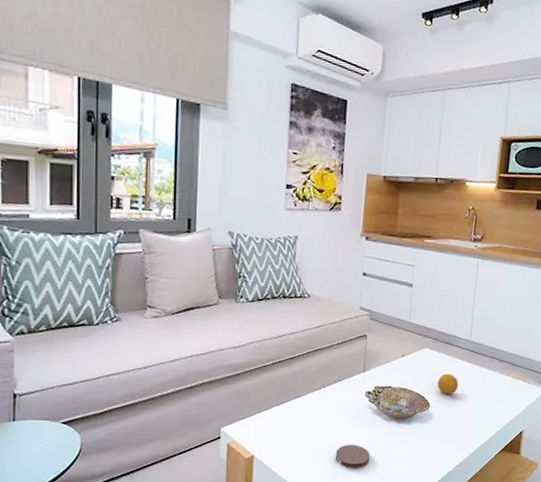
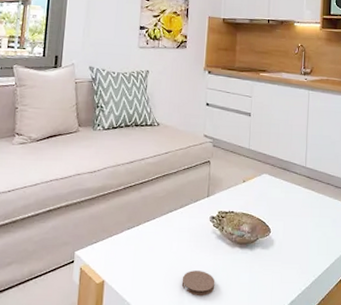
fruit: present [438,373,459,395] -> none [277,199,297,220]

